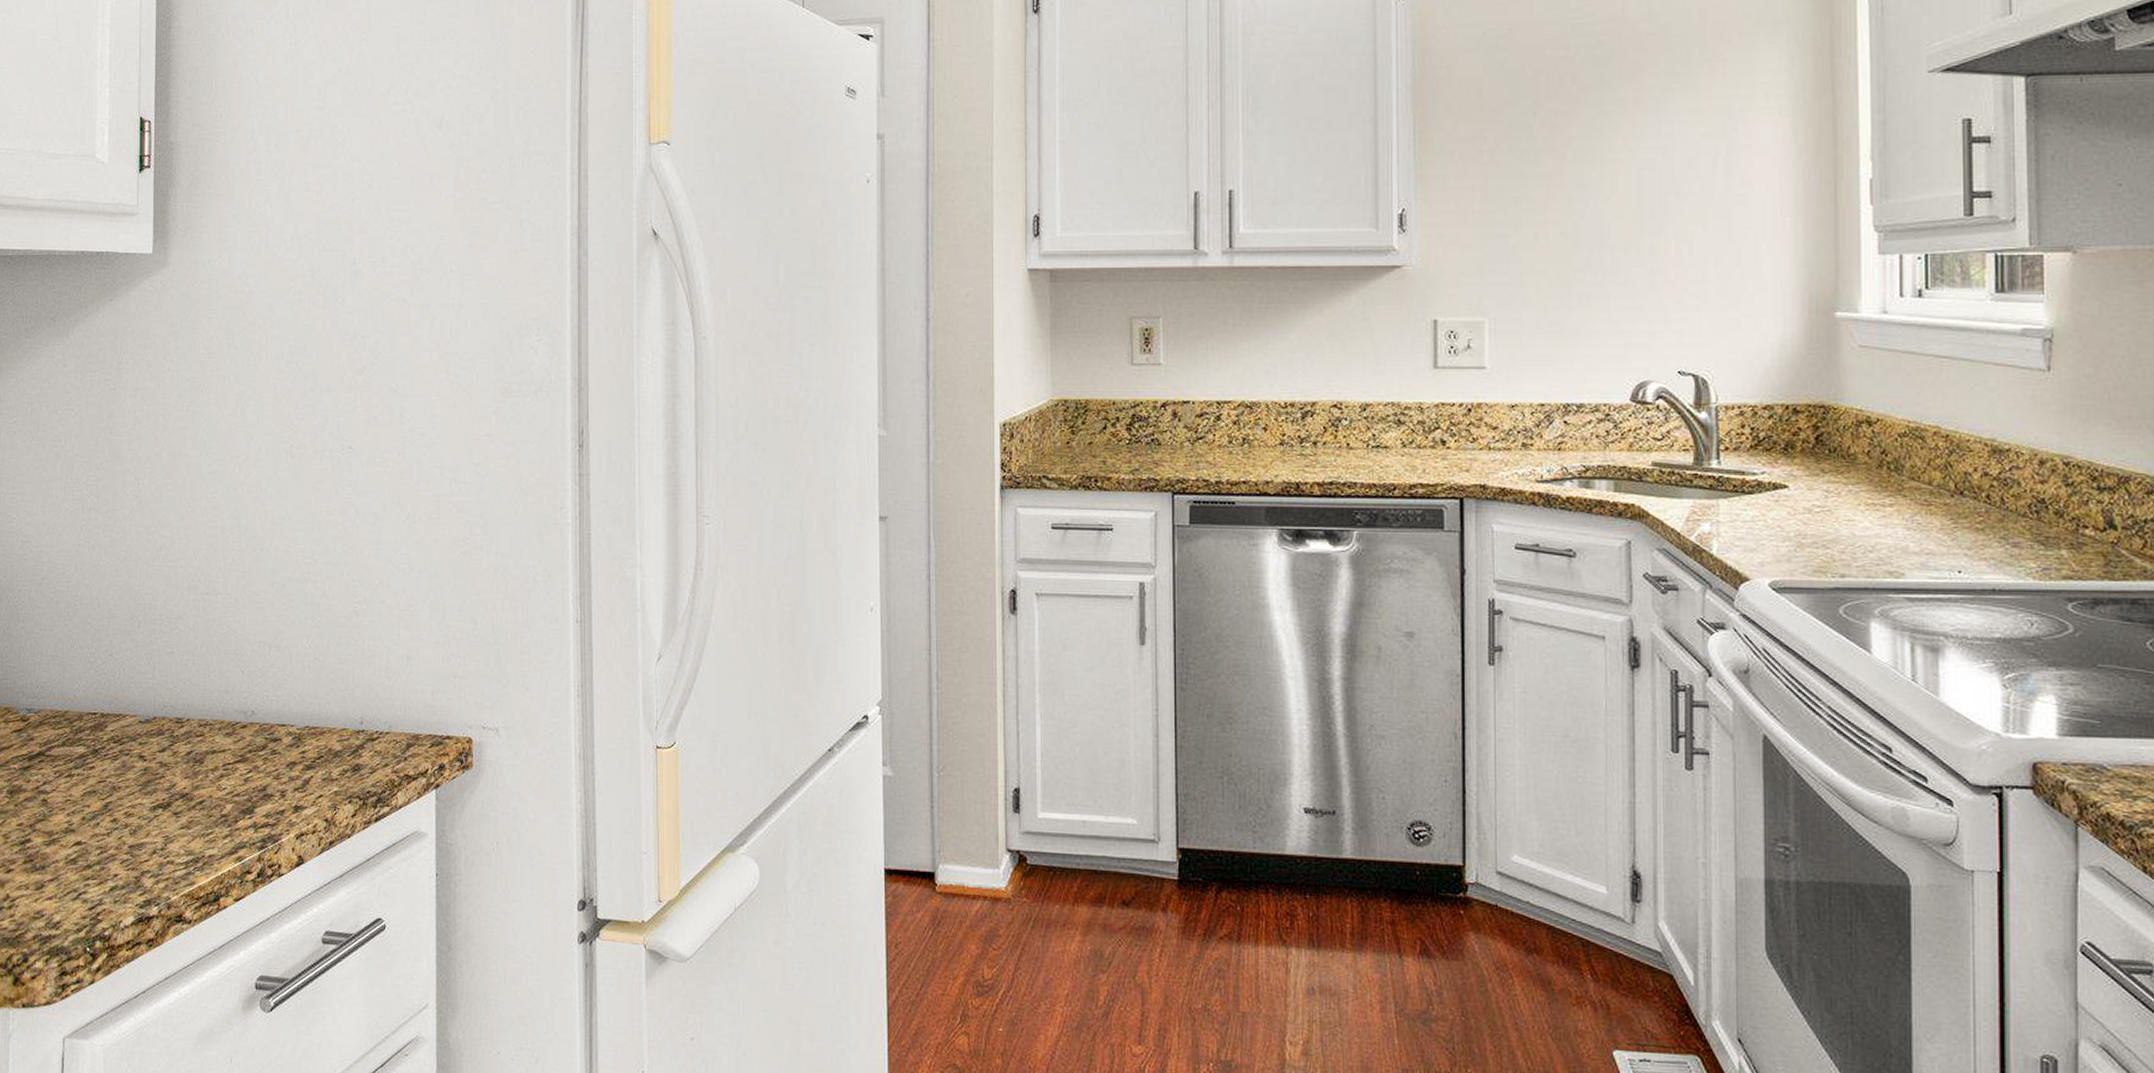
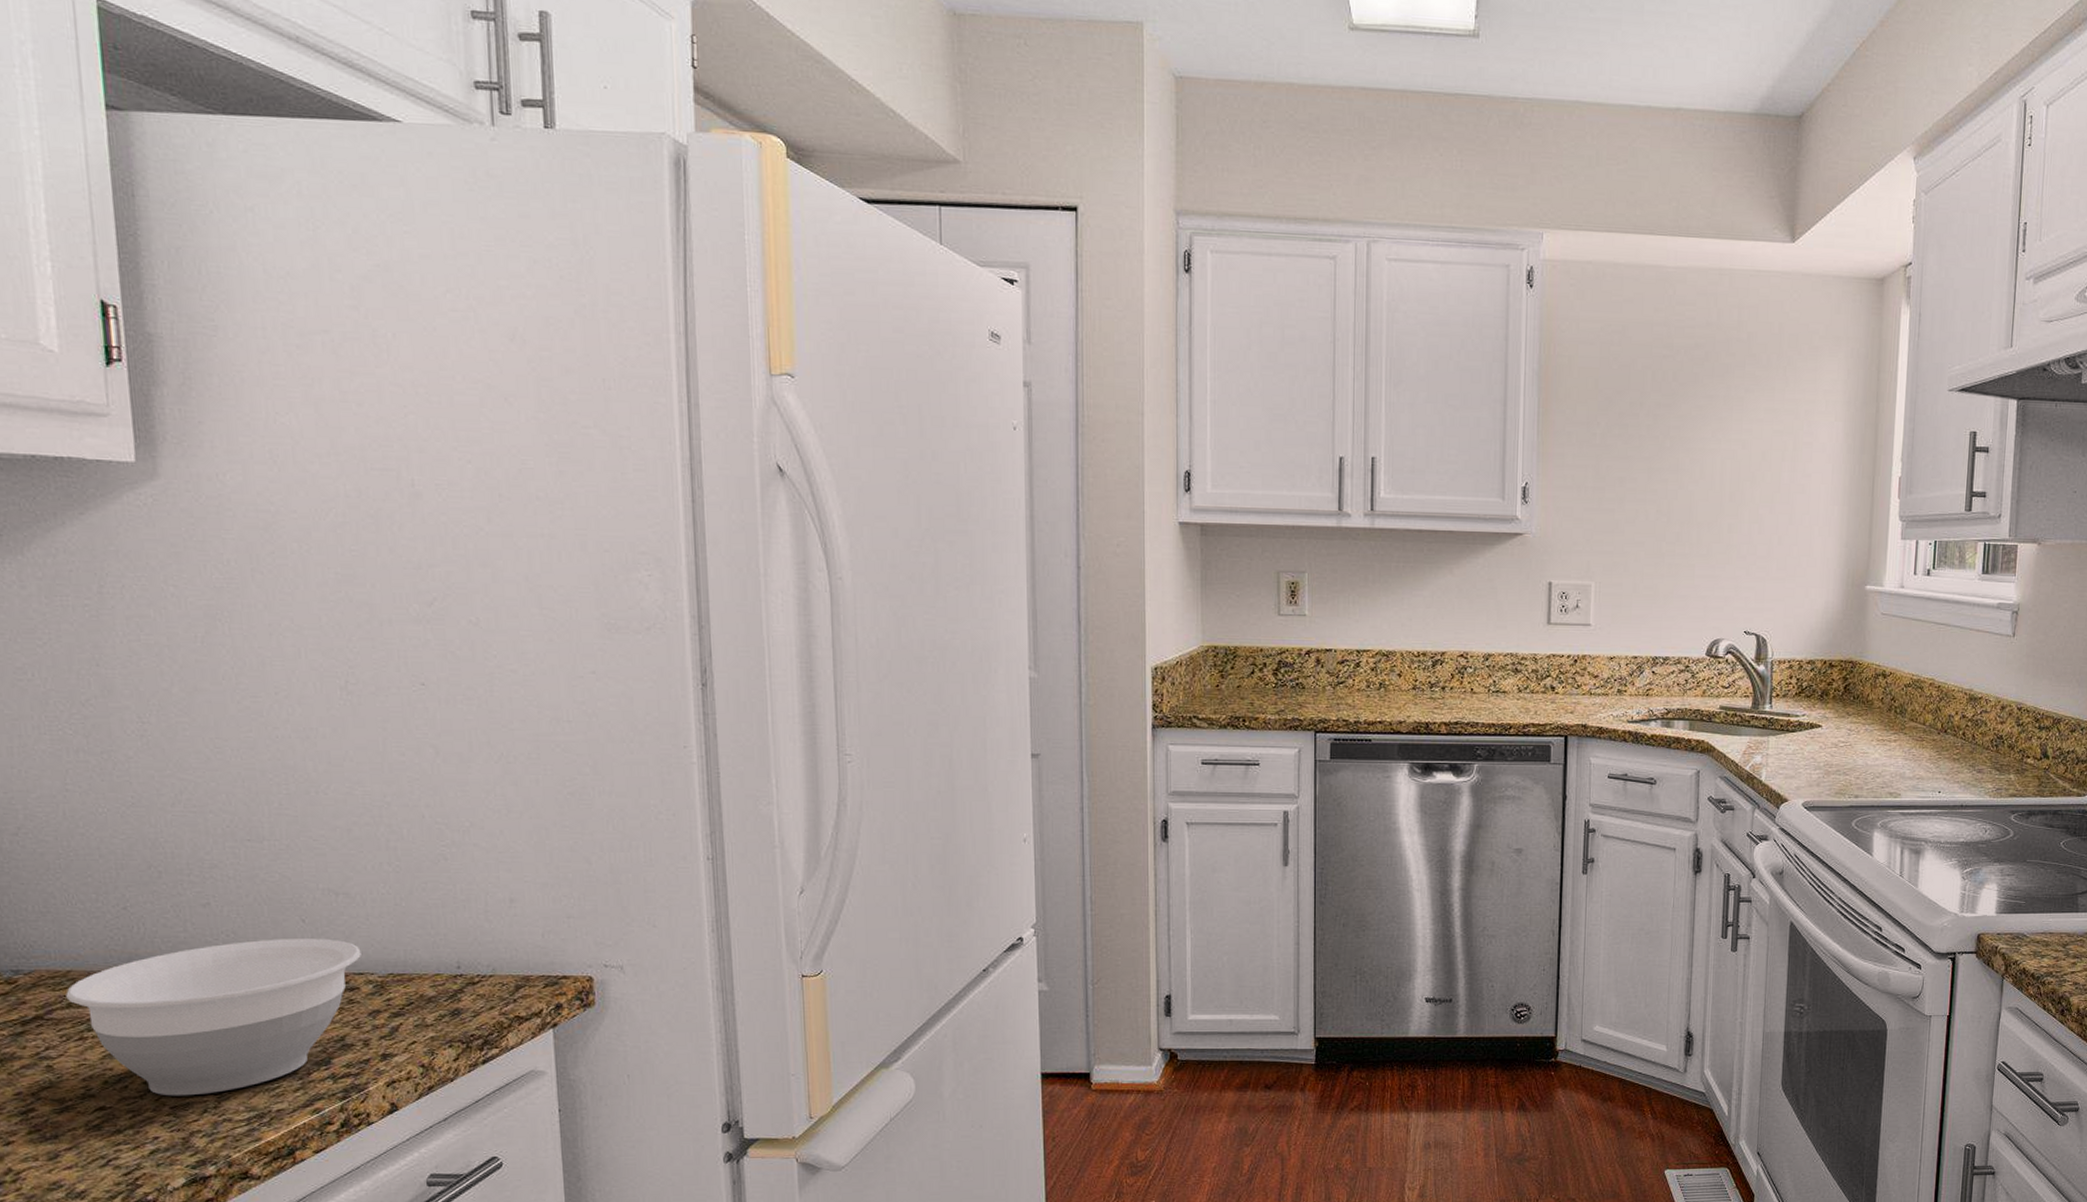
bowl: none [62,688,285,837] -> present [66,939,361,1096]

